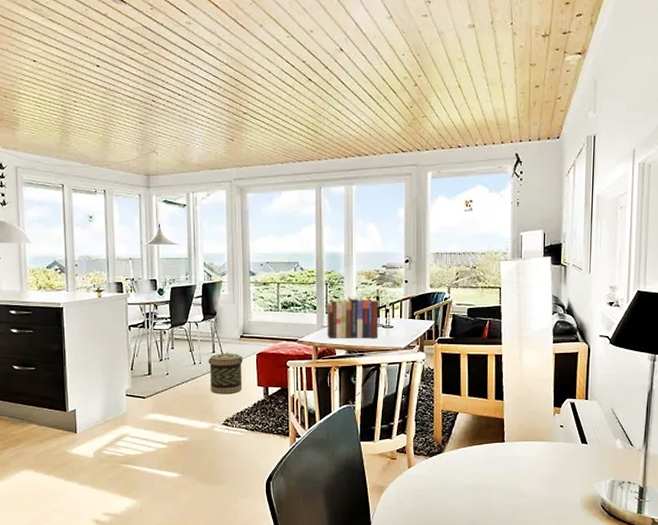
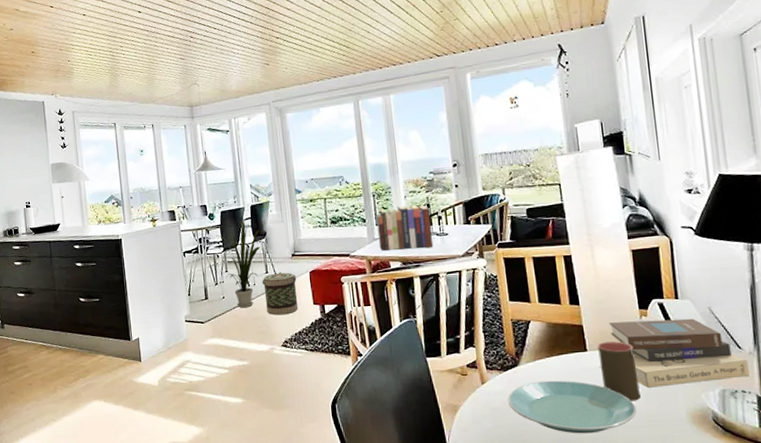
house plant: none [164,298,210,386] -> present [216,220,261,308]
plate: none [430,467,540,515] -> present [508,380,637,434]
cup: none [514,435,545,488] -> present [597,341,641,401]
books: none [526,417,637,476] -> present [609,318,750,388]

